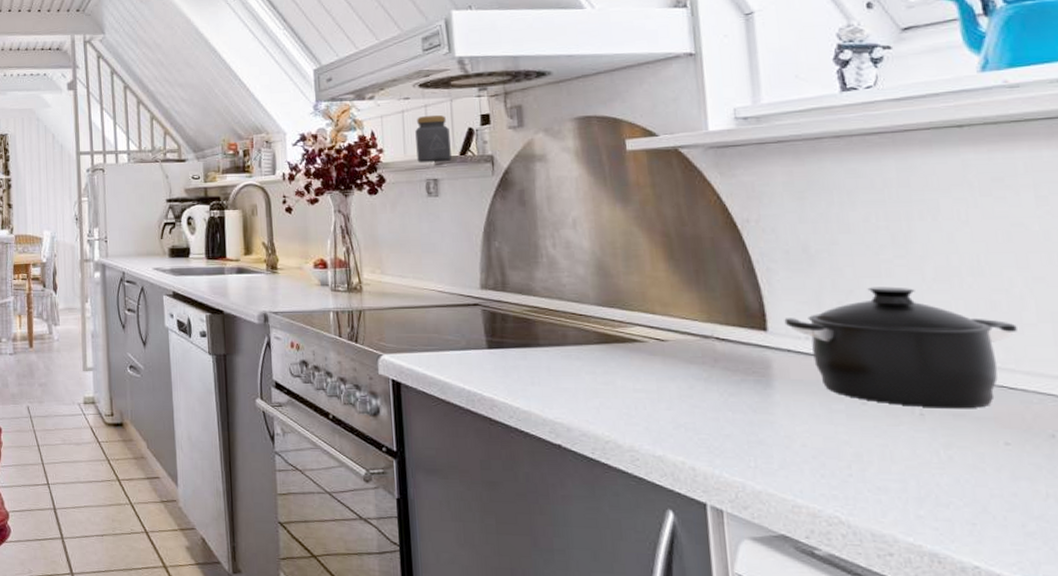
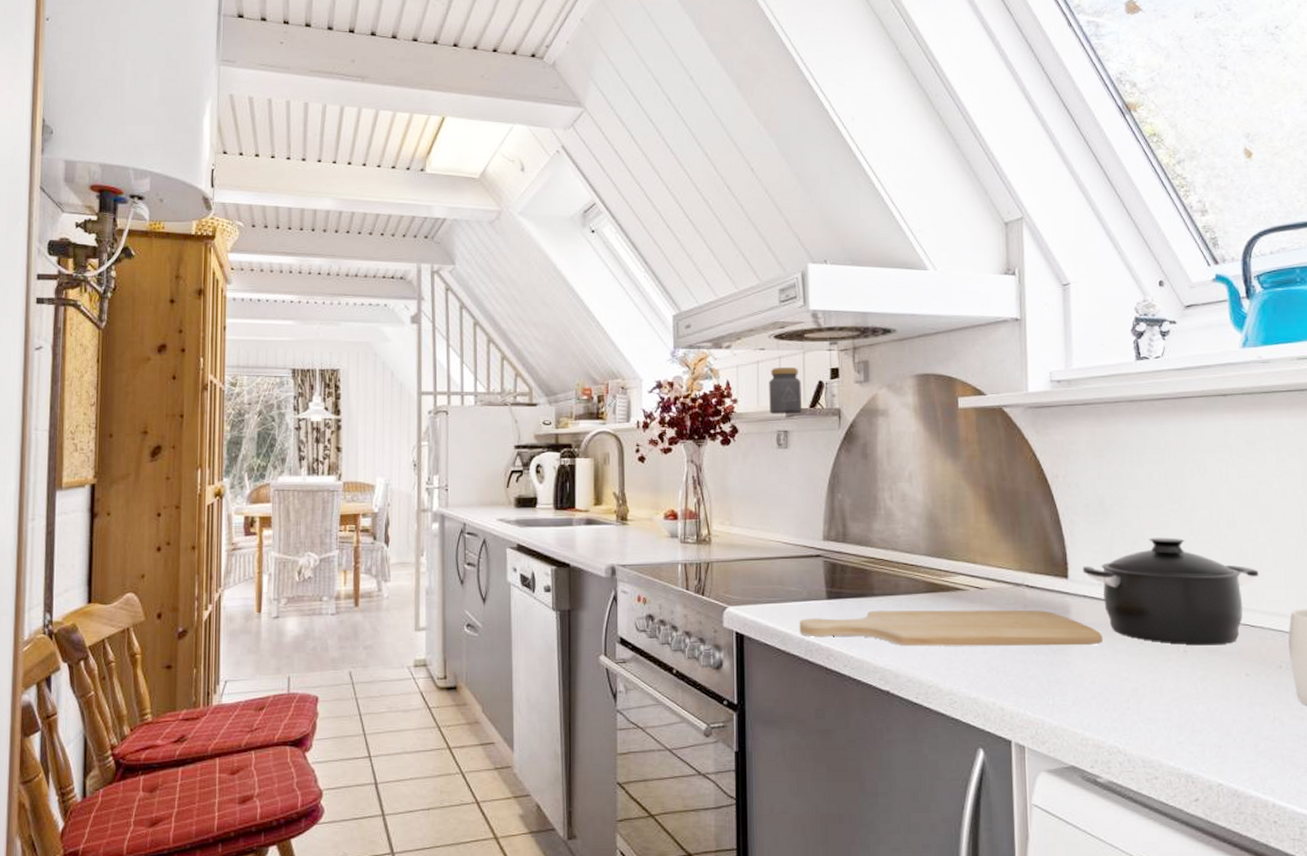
chopping board: none [458,362,815,405] -> present [799,609,1104,647]

